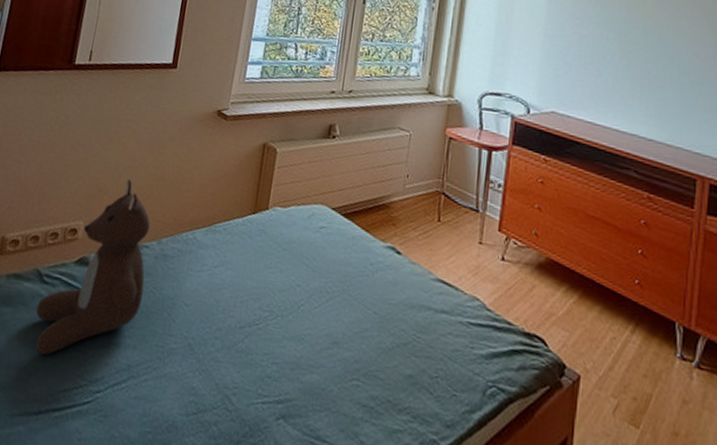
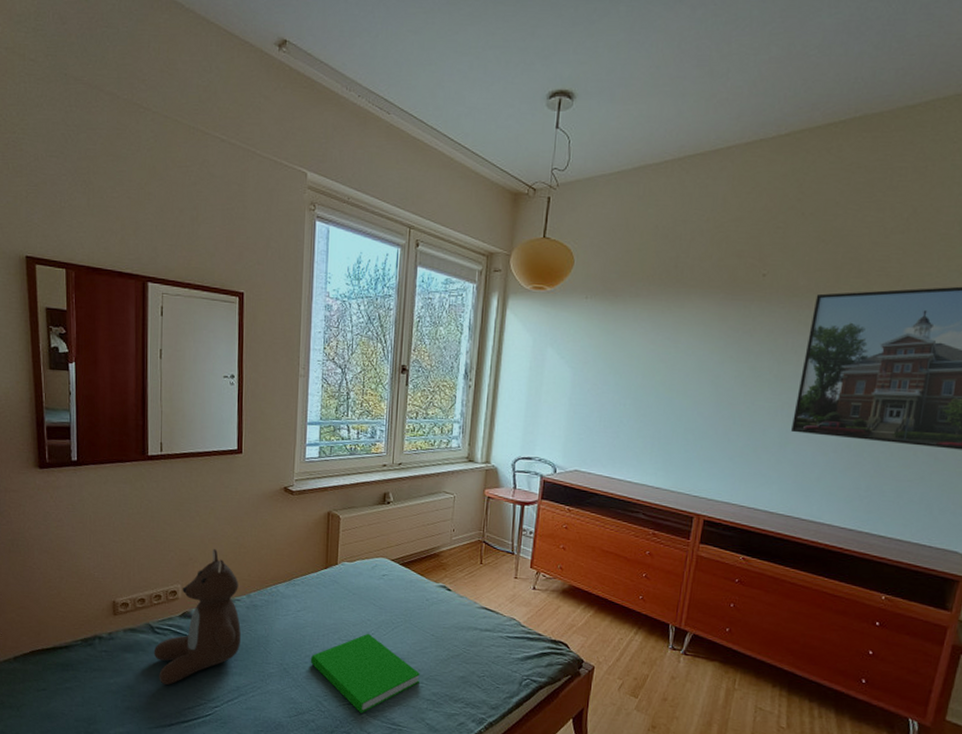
book: none [221,303,358,418] -> present [310,633,421,713]

